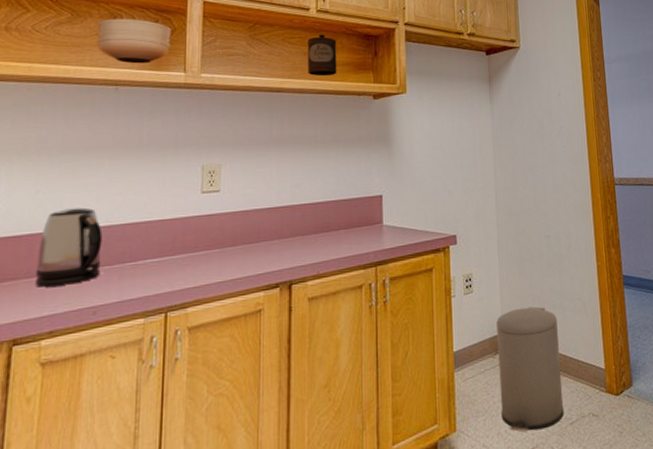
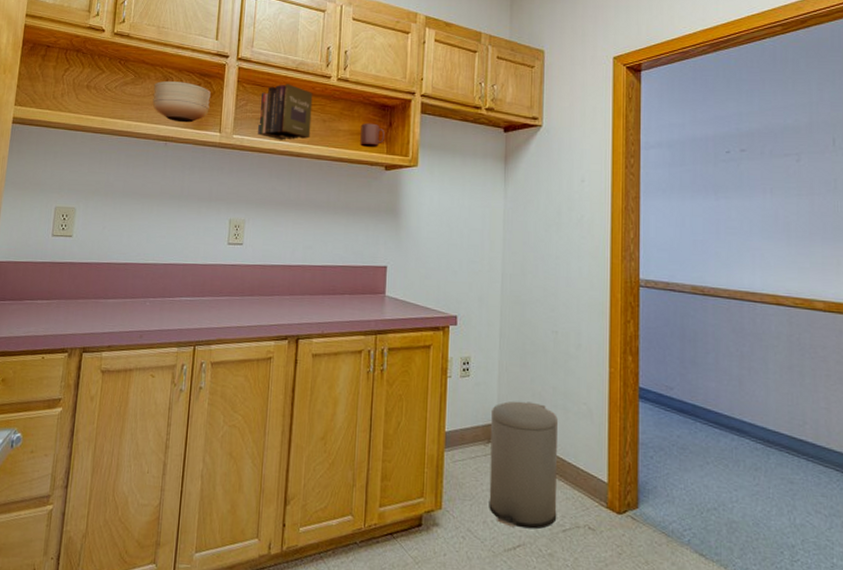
kettle: present [34,207,103,287] -> none [99,245,150,310]
books: none [229,17,291,76] -> present [257,84,313,141]
canister: present [307,34,337,76] -> none [325,102,354,144]
mug: none [345,53,371,78] -> present [360,123,385,148]

